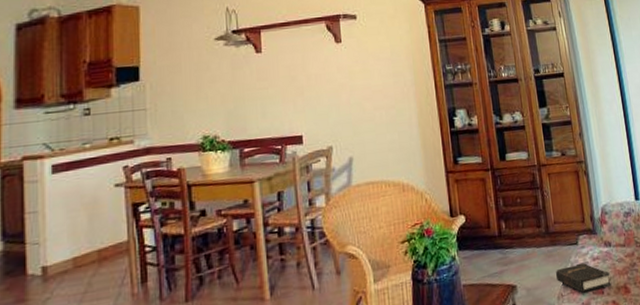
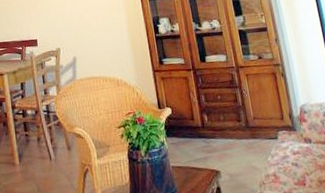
hardback book: present [555,262,611,293] -> none [256,155,313,183]

